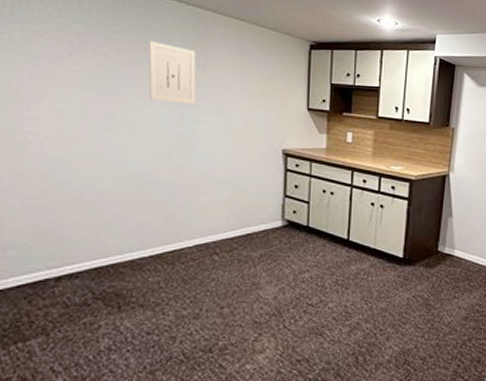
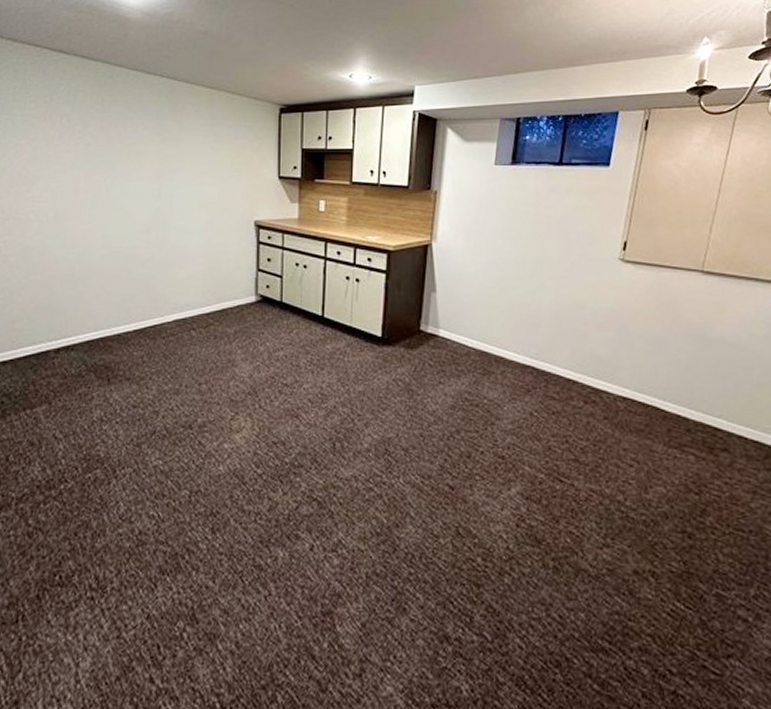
wall art: present [148,41,196,104] -> none [128,117,172,178]

